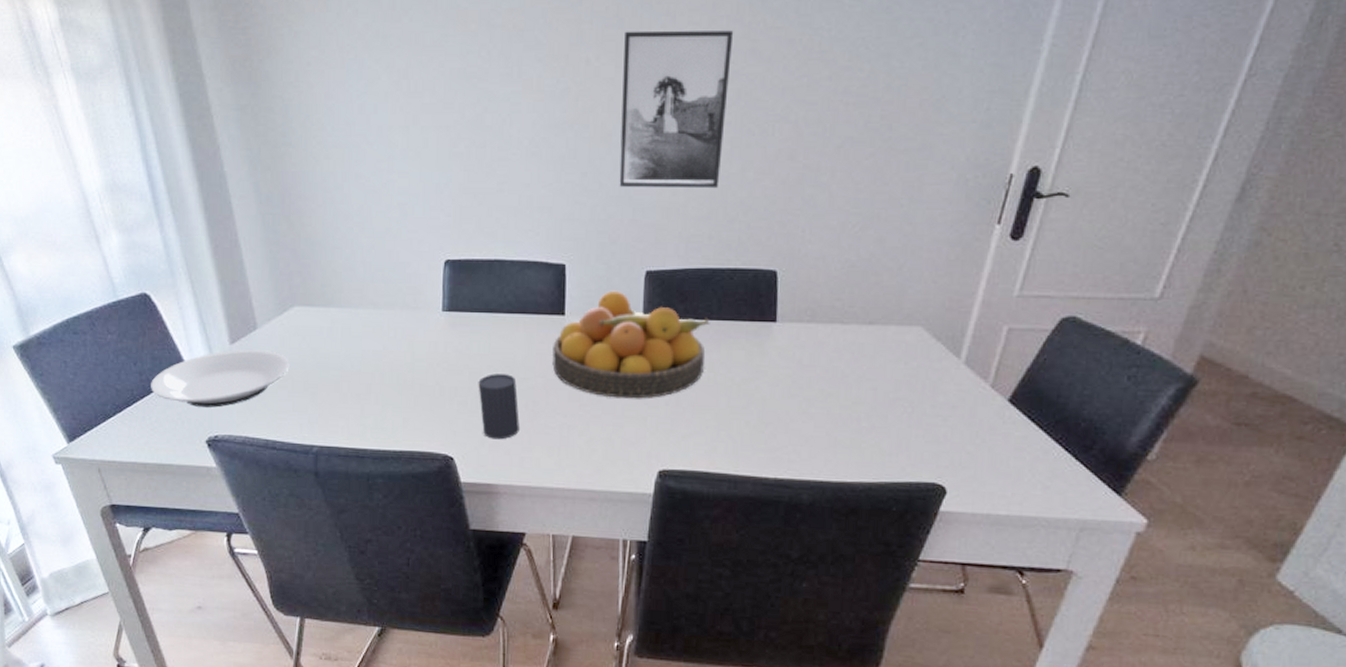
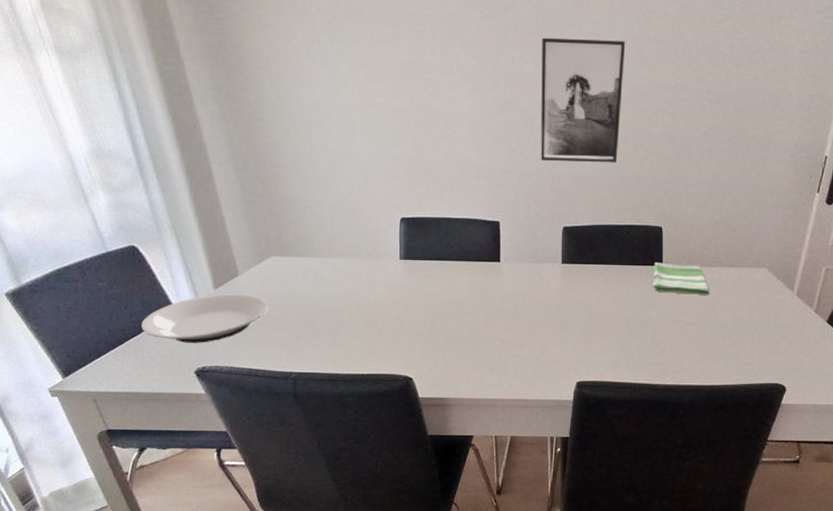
cup: present [478,374,520,440] -> none [431,309,466,362]
fruit bowl: present [551,290,710,399] -> none [490,242,613,327]
dish towel: none [761,317,840,361] -> present [652,262,710,295]

